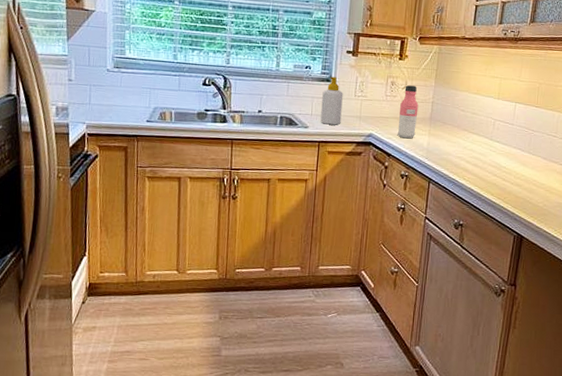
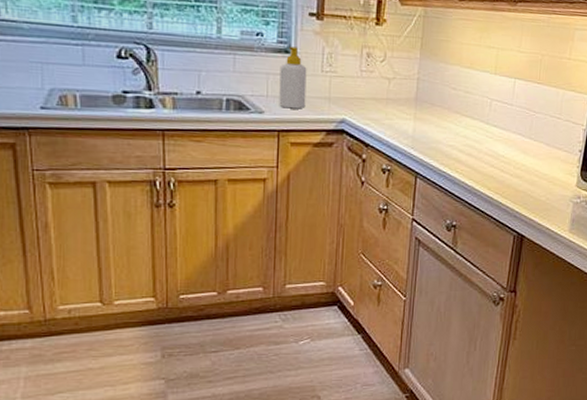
water bottle: present [397,85,419,139] -> none [376,57,401,125]

